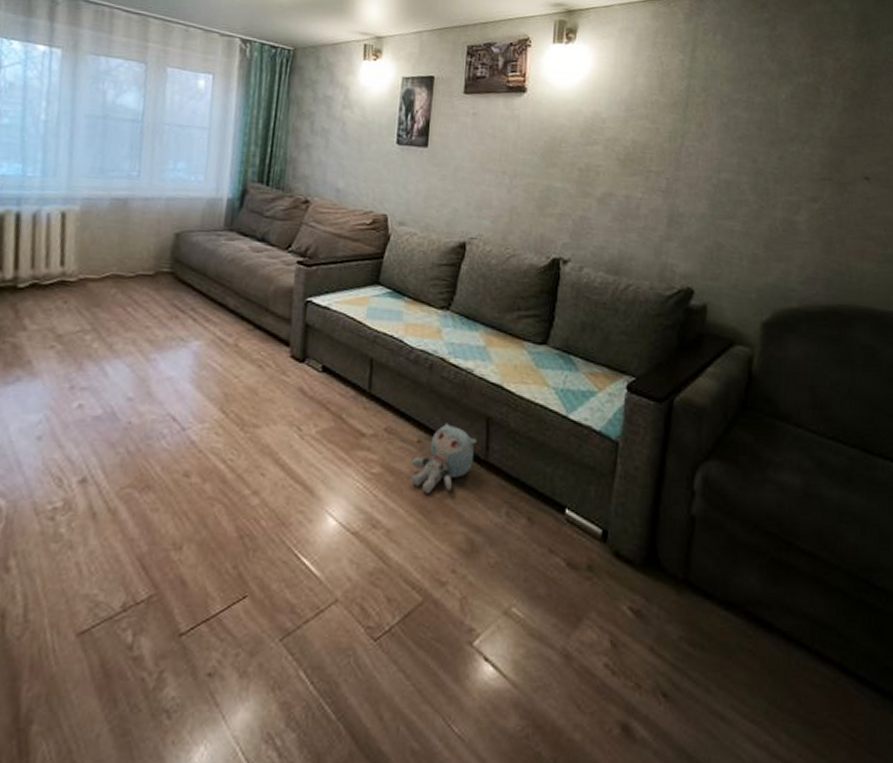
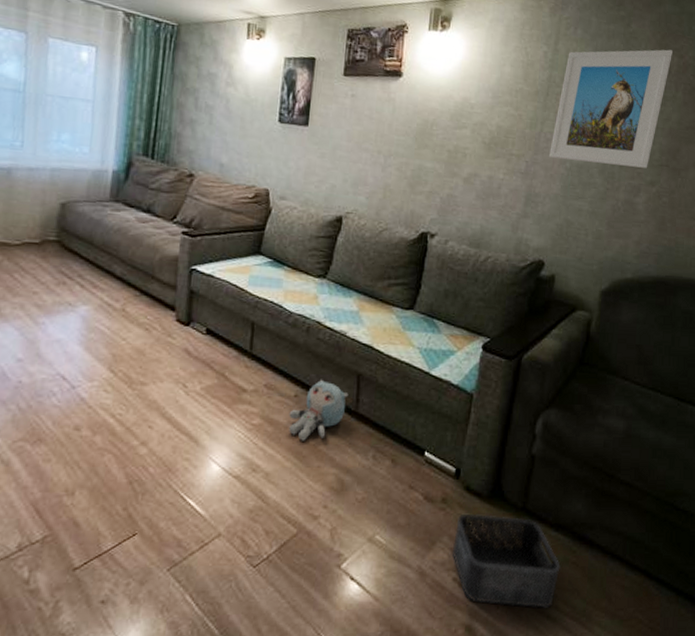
storage bin: none [601,584,734,707] -> present [452,513,560,608]
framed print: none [693,52,827,183] -> present [549,49,673,168]

